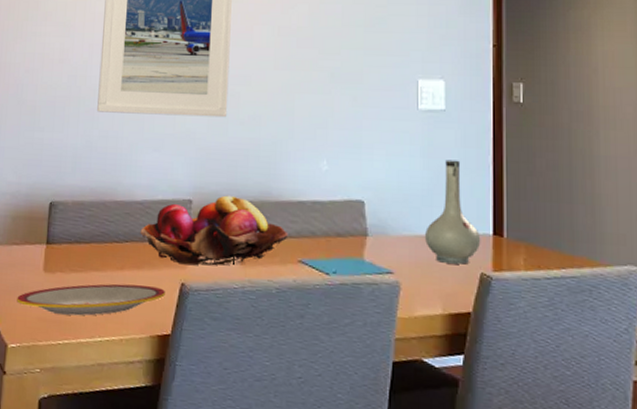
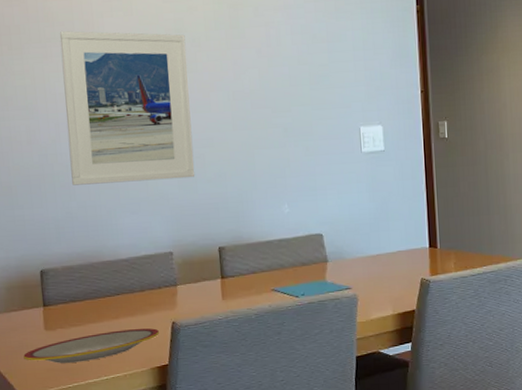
fruit basket: present [140,195,289,266] -> none [129,243,261,307]
vase: present [425,159,481,265] -> none [375,191,420,275]

